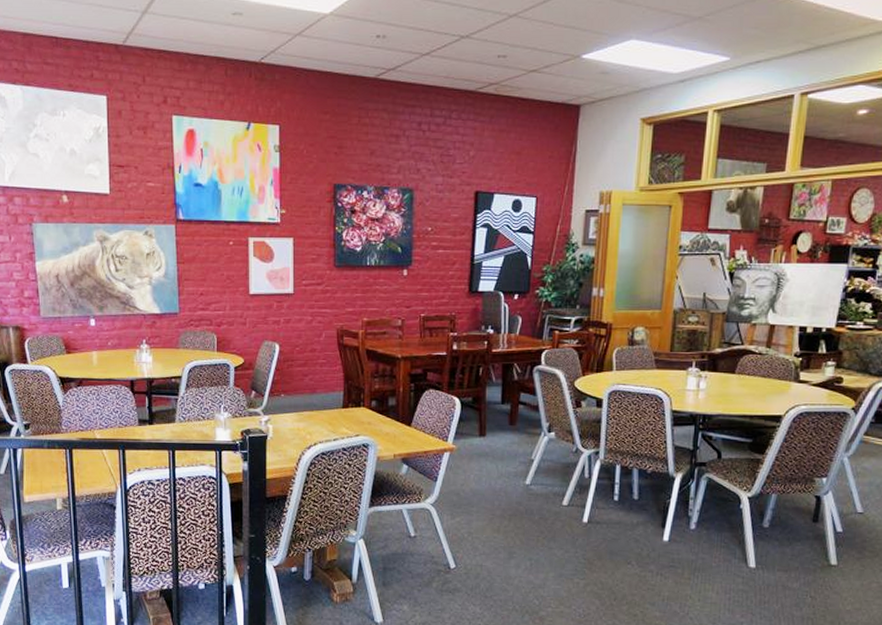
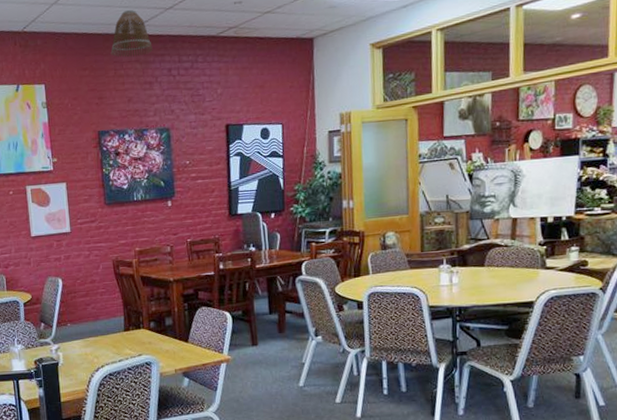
lamp shade: none [356,50,403,105] -> present [110,9,153,58]

